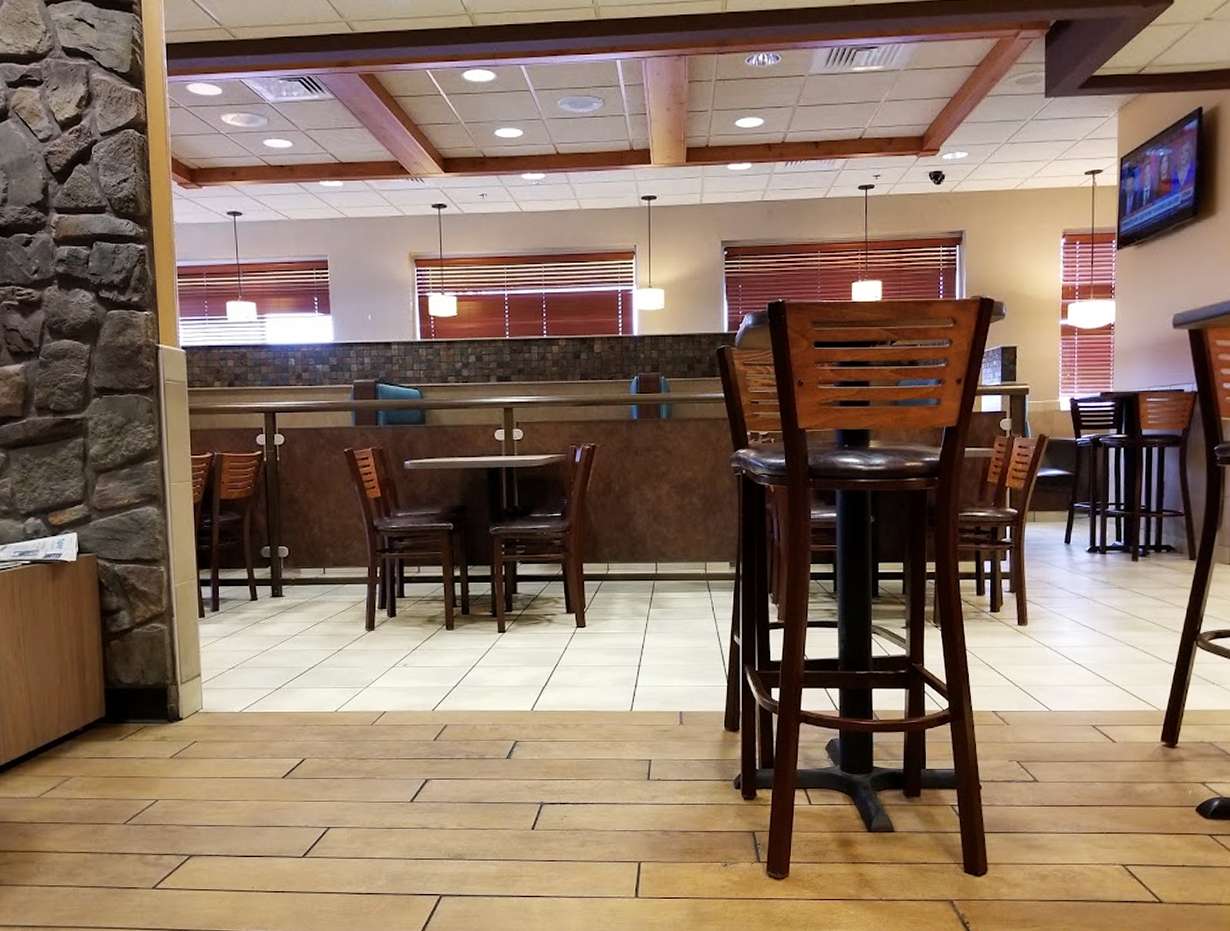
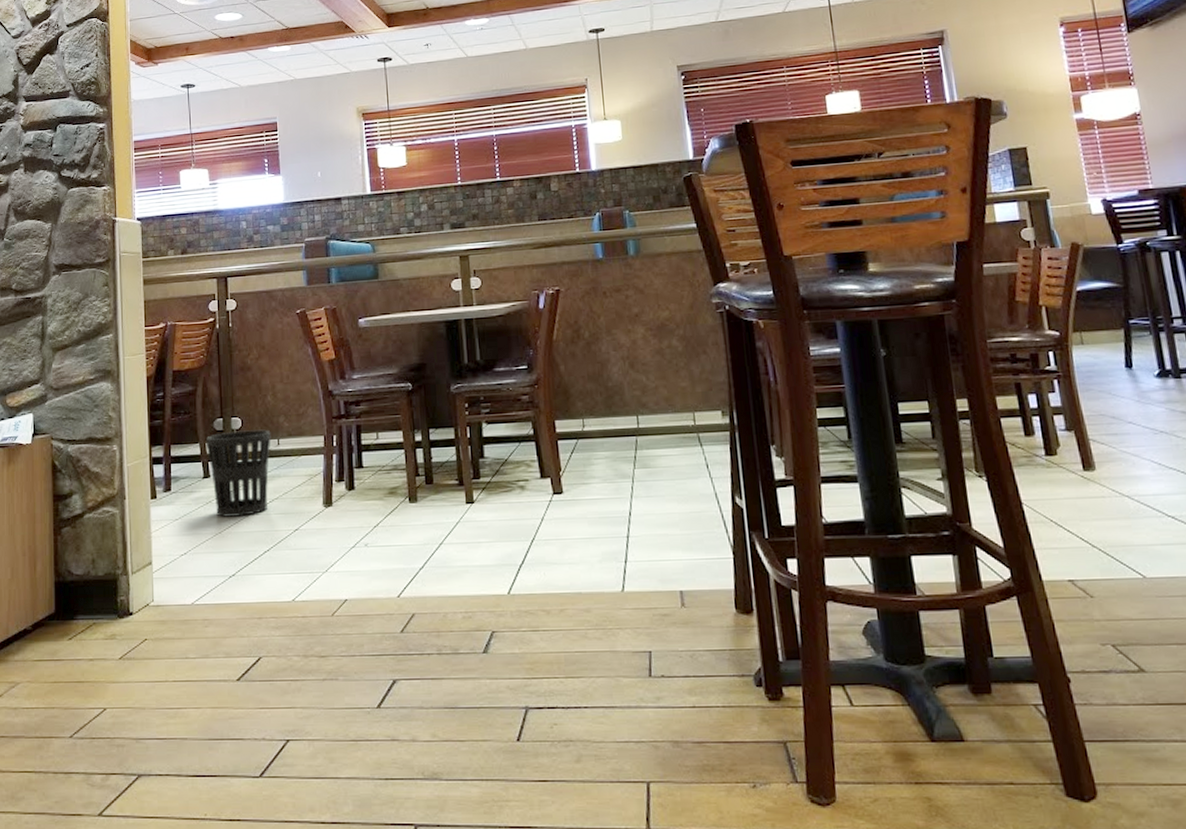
wastebasket: none [253,559,317,636] -> present [205,429,271,517]

